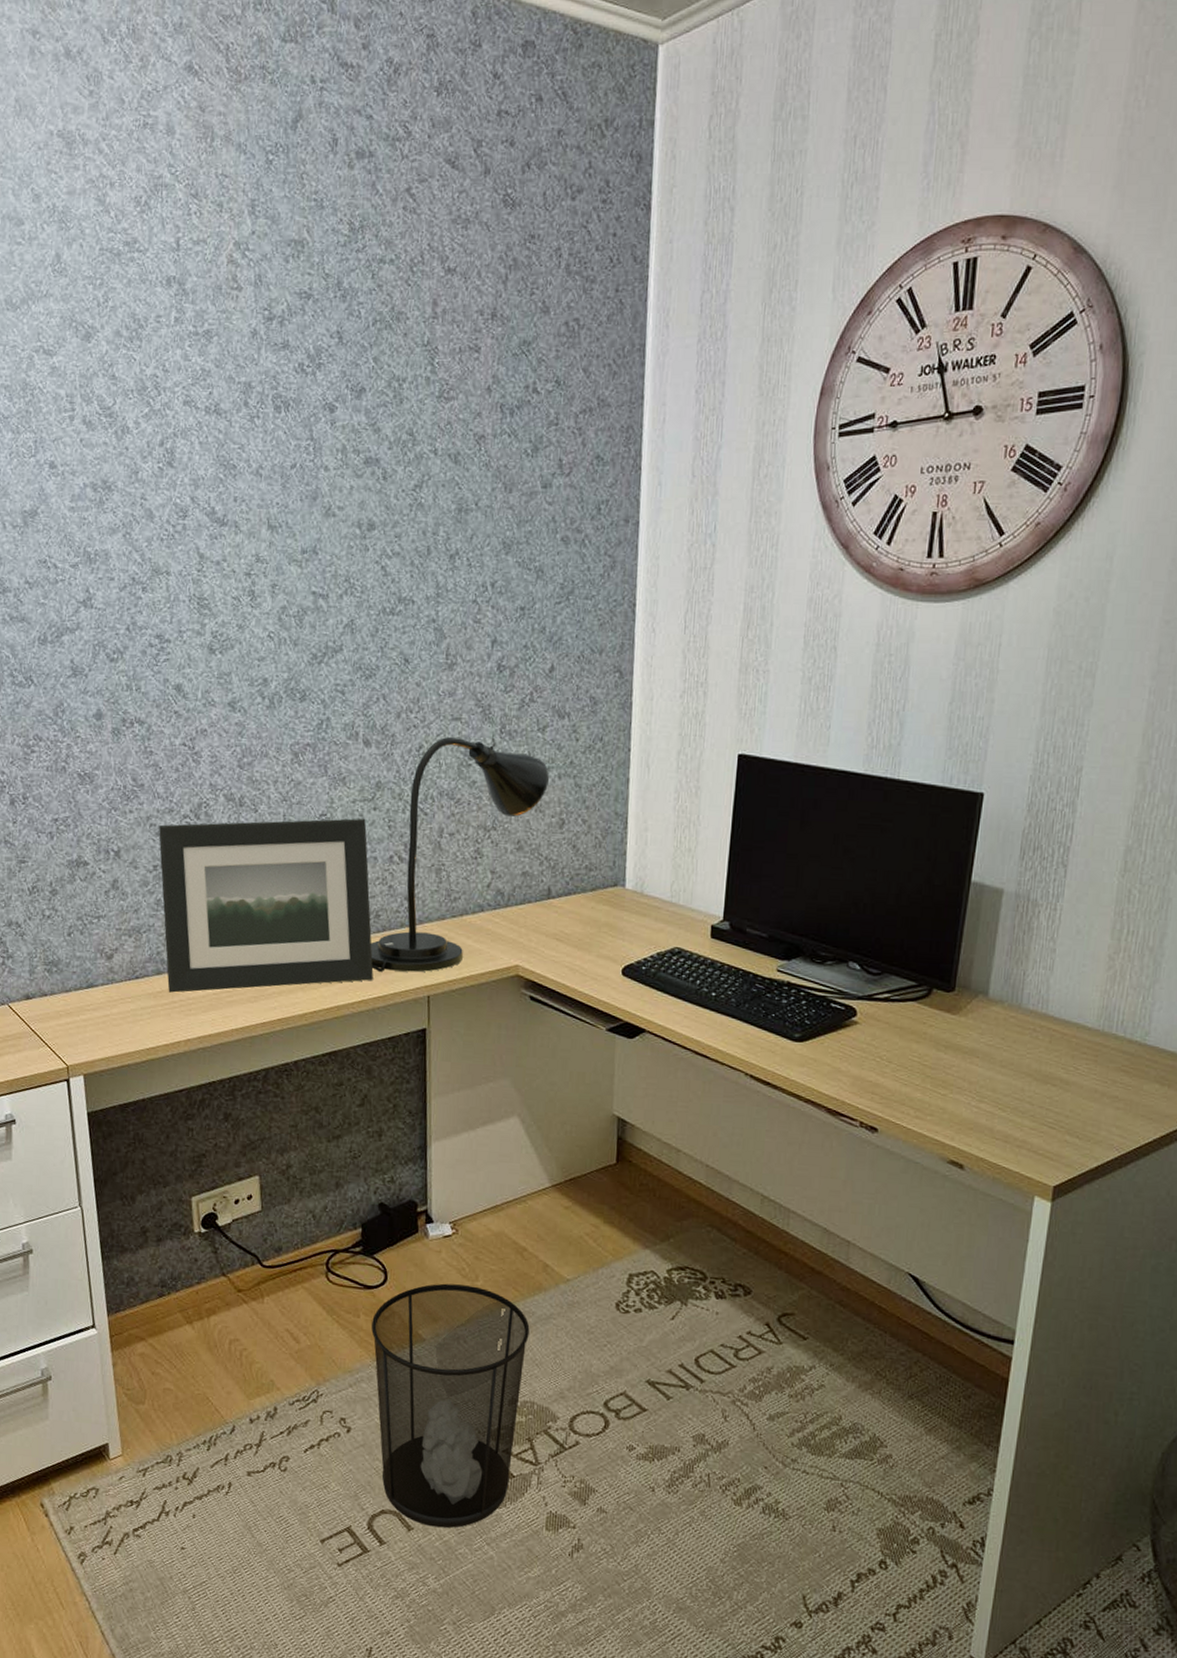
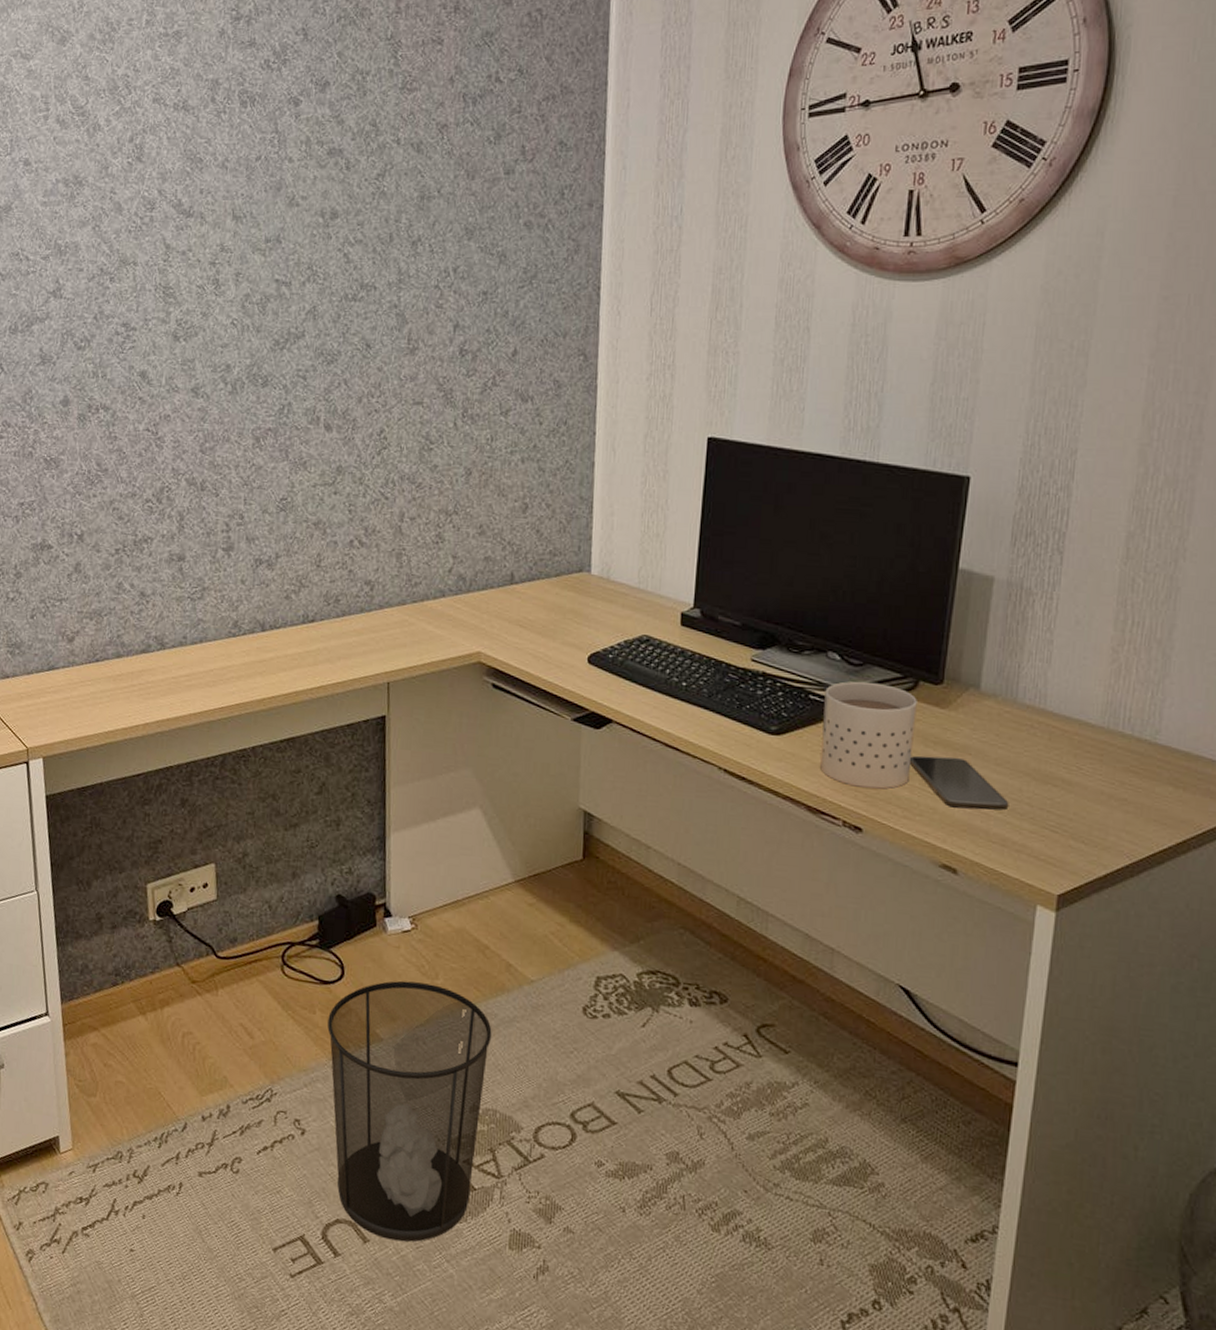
picture frame: present [159,818,374,993] -> none [121,502,333,676]
desk lamp: present [370,737,549,972] -> none [330,422,512,658]
mug: none [840,989,931,1092] -> present [820,681,917,790]
smartphone: none [923,1059,1012,1109] -> present [910,755,1009,810]

